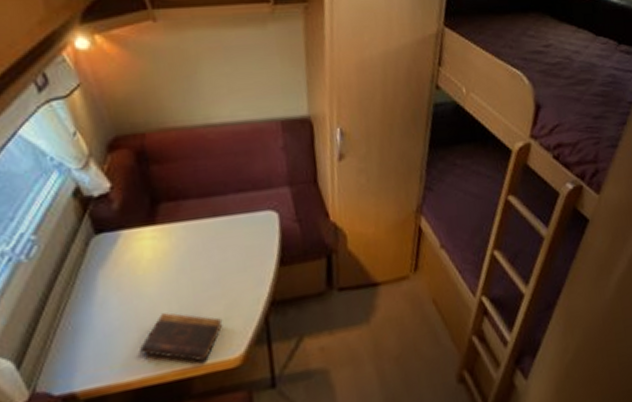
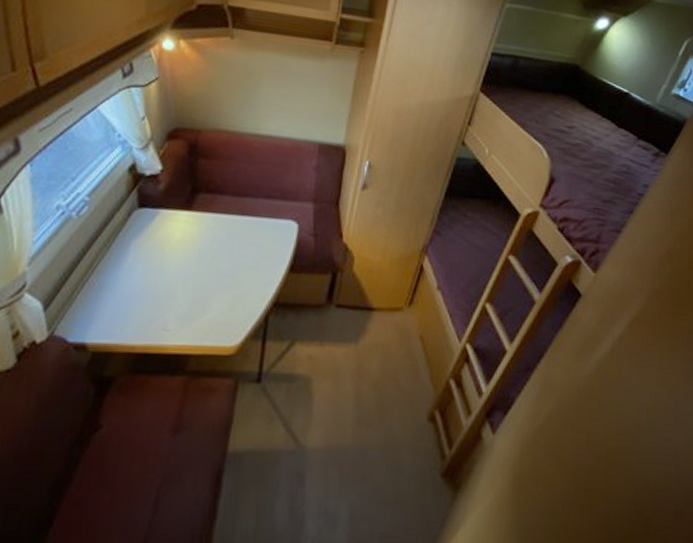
book: present [140,313,223,362] -> none [151,291,228,343]

